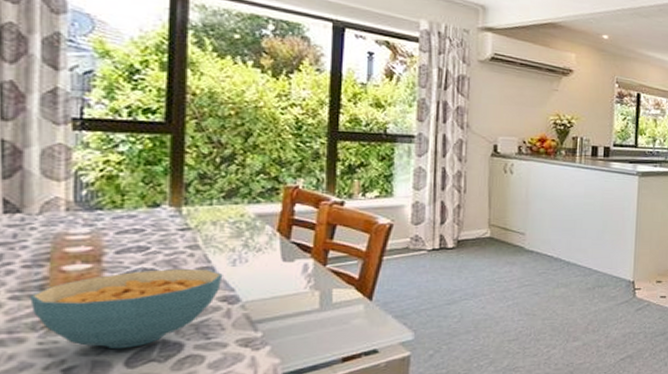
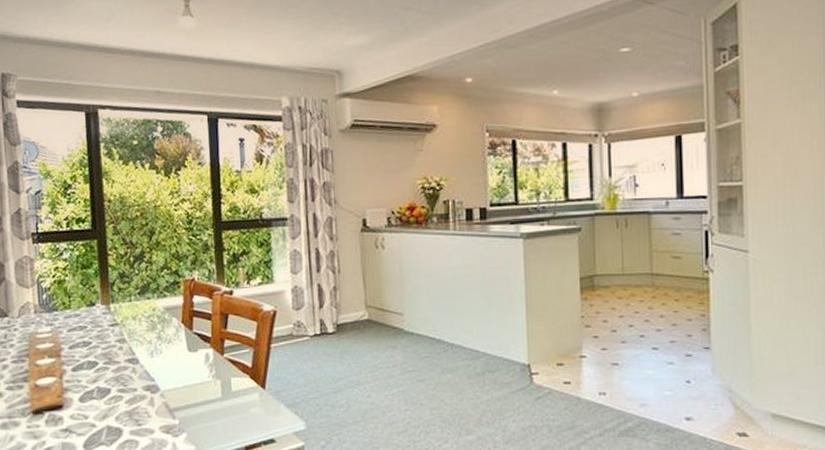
cereal bowl: present [30,269,223,350] -> none [19,361,145,433]

